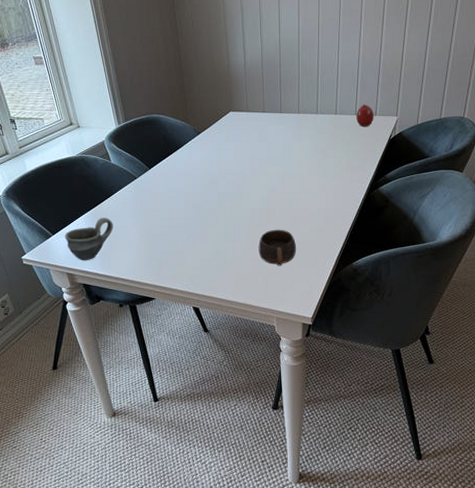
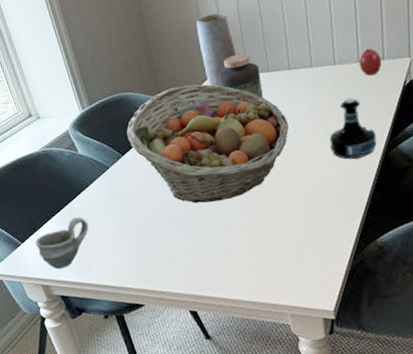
fruit basket: none [156,116,293,217] -> present [127,84,290,204]
vase: none [225,56,256,121] -> present [196,12,237,87]
jar: none [239,95,274,135] -> present [218,54,263,99]
cup: present [258,229,296,266] -> none [259,208,306,253]
tequila bottle: none [324,143,362,194] -> present [329,97,377,159]

